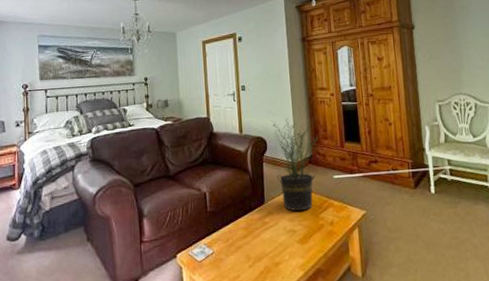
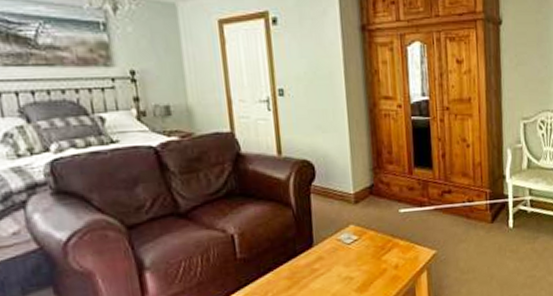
potted plant: present [270,116,322,211] -> none [319,133,386,254]

